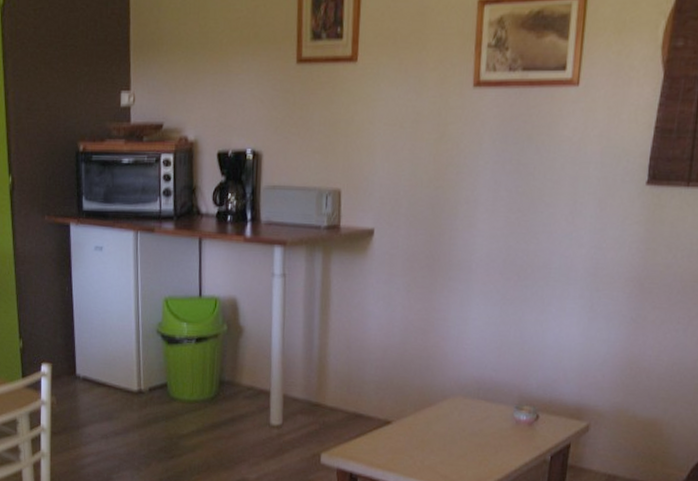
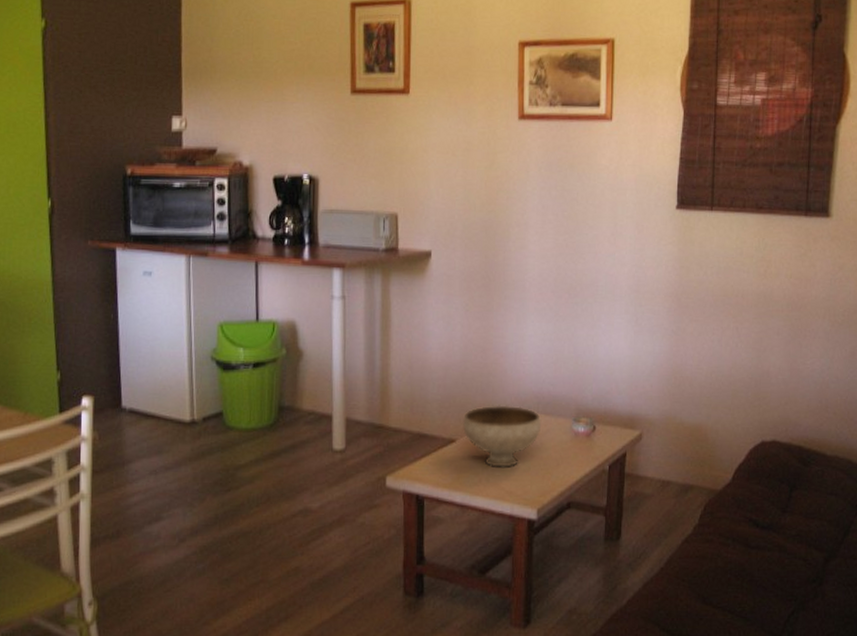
bowl: none [399,389,481,452] -> present [462,405,541,467]

